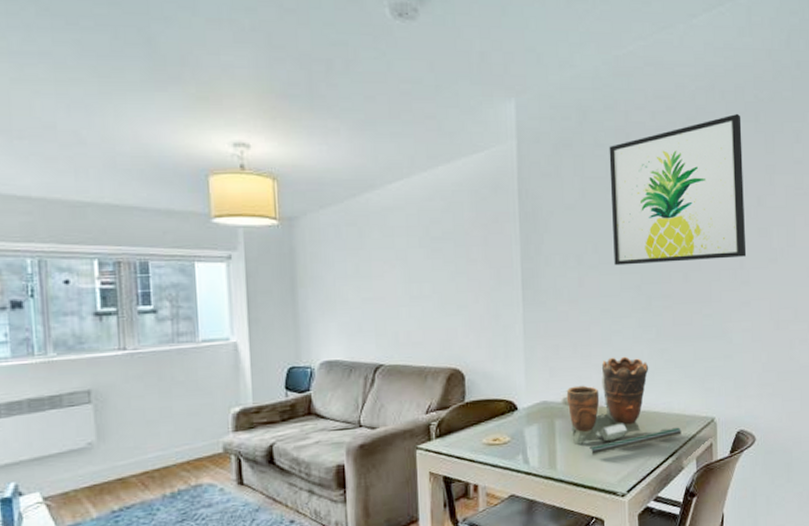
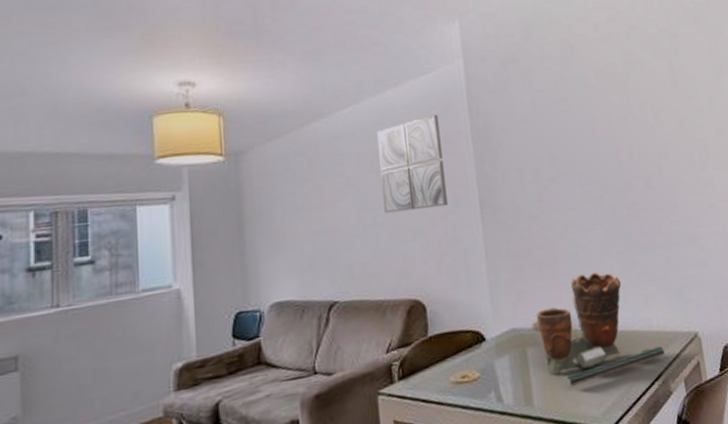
wall art: none [427,193,491,287] -> present [377,114,448,214]
wall art: present [609,113,747,266] -> none [555,19,707,177]

